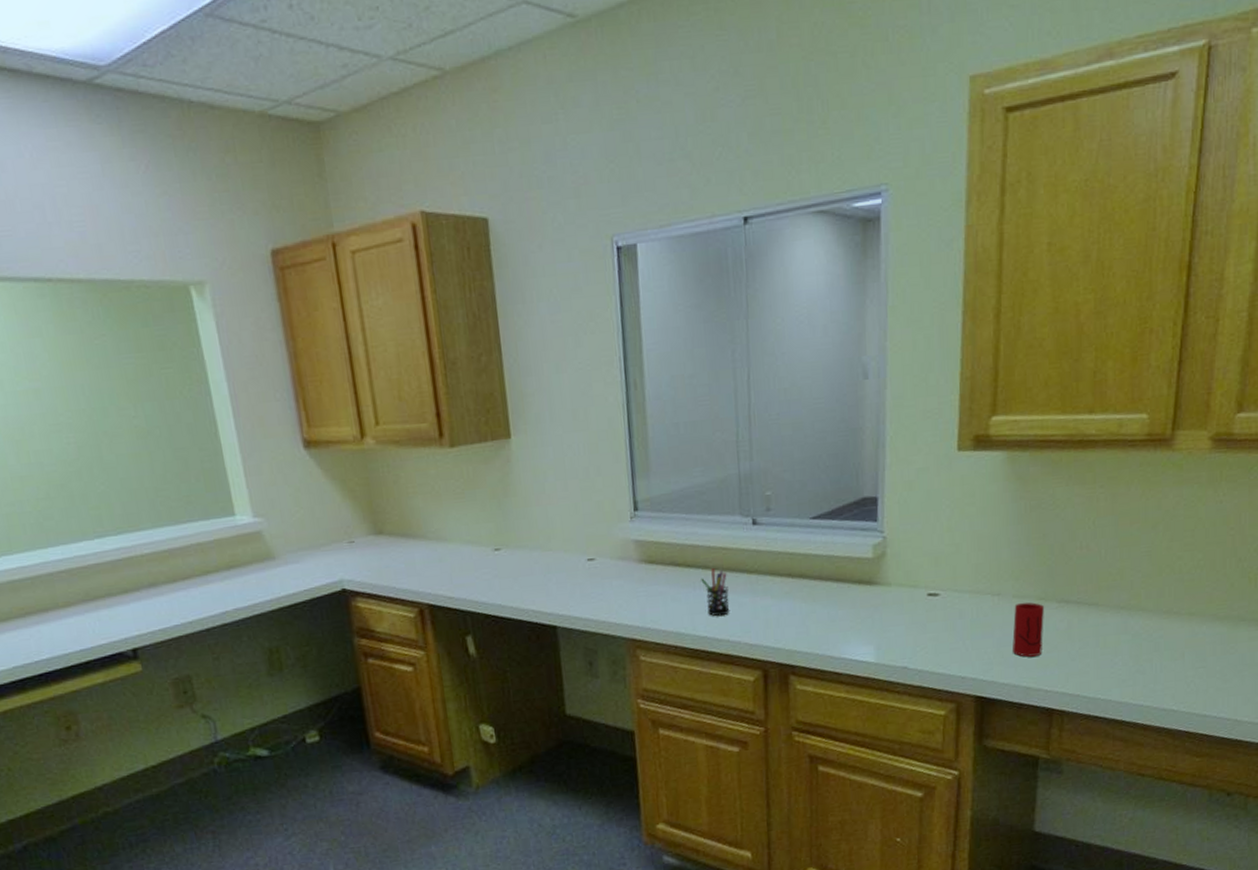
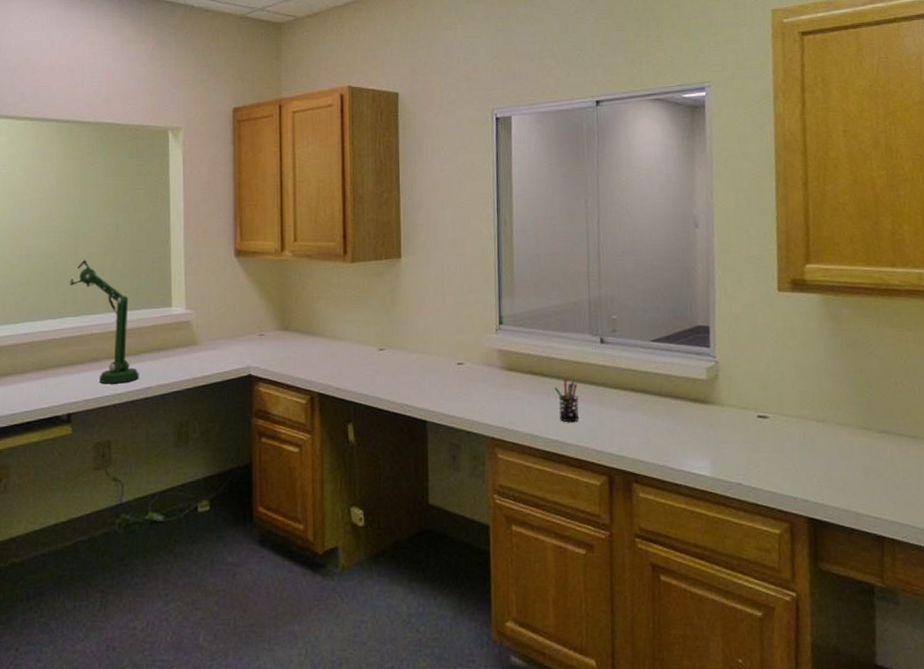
desk lamp: none [100,463,211,612] -> present [70,259,139,384]
cup: present [1012,602,1045,657] -> none [838,430,869,483]

